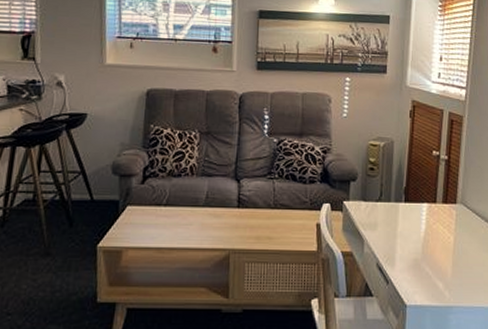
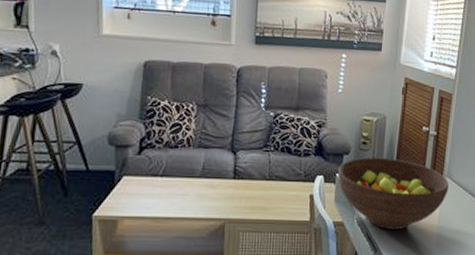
fruit bowl: none [344,183,463,260] -> present [337,157,449,229]

